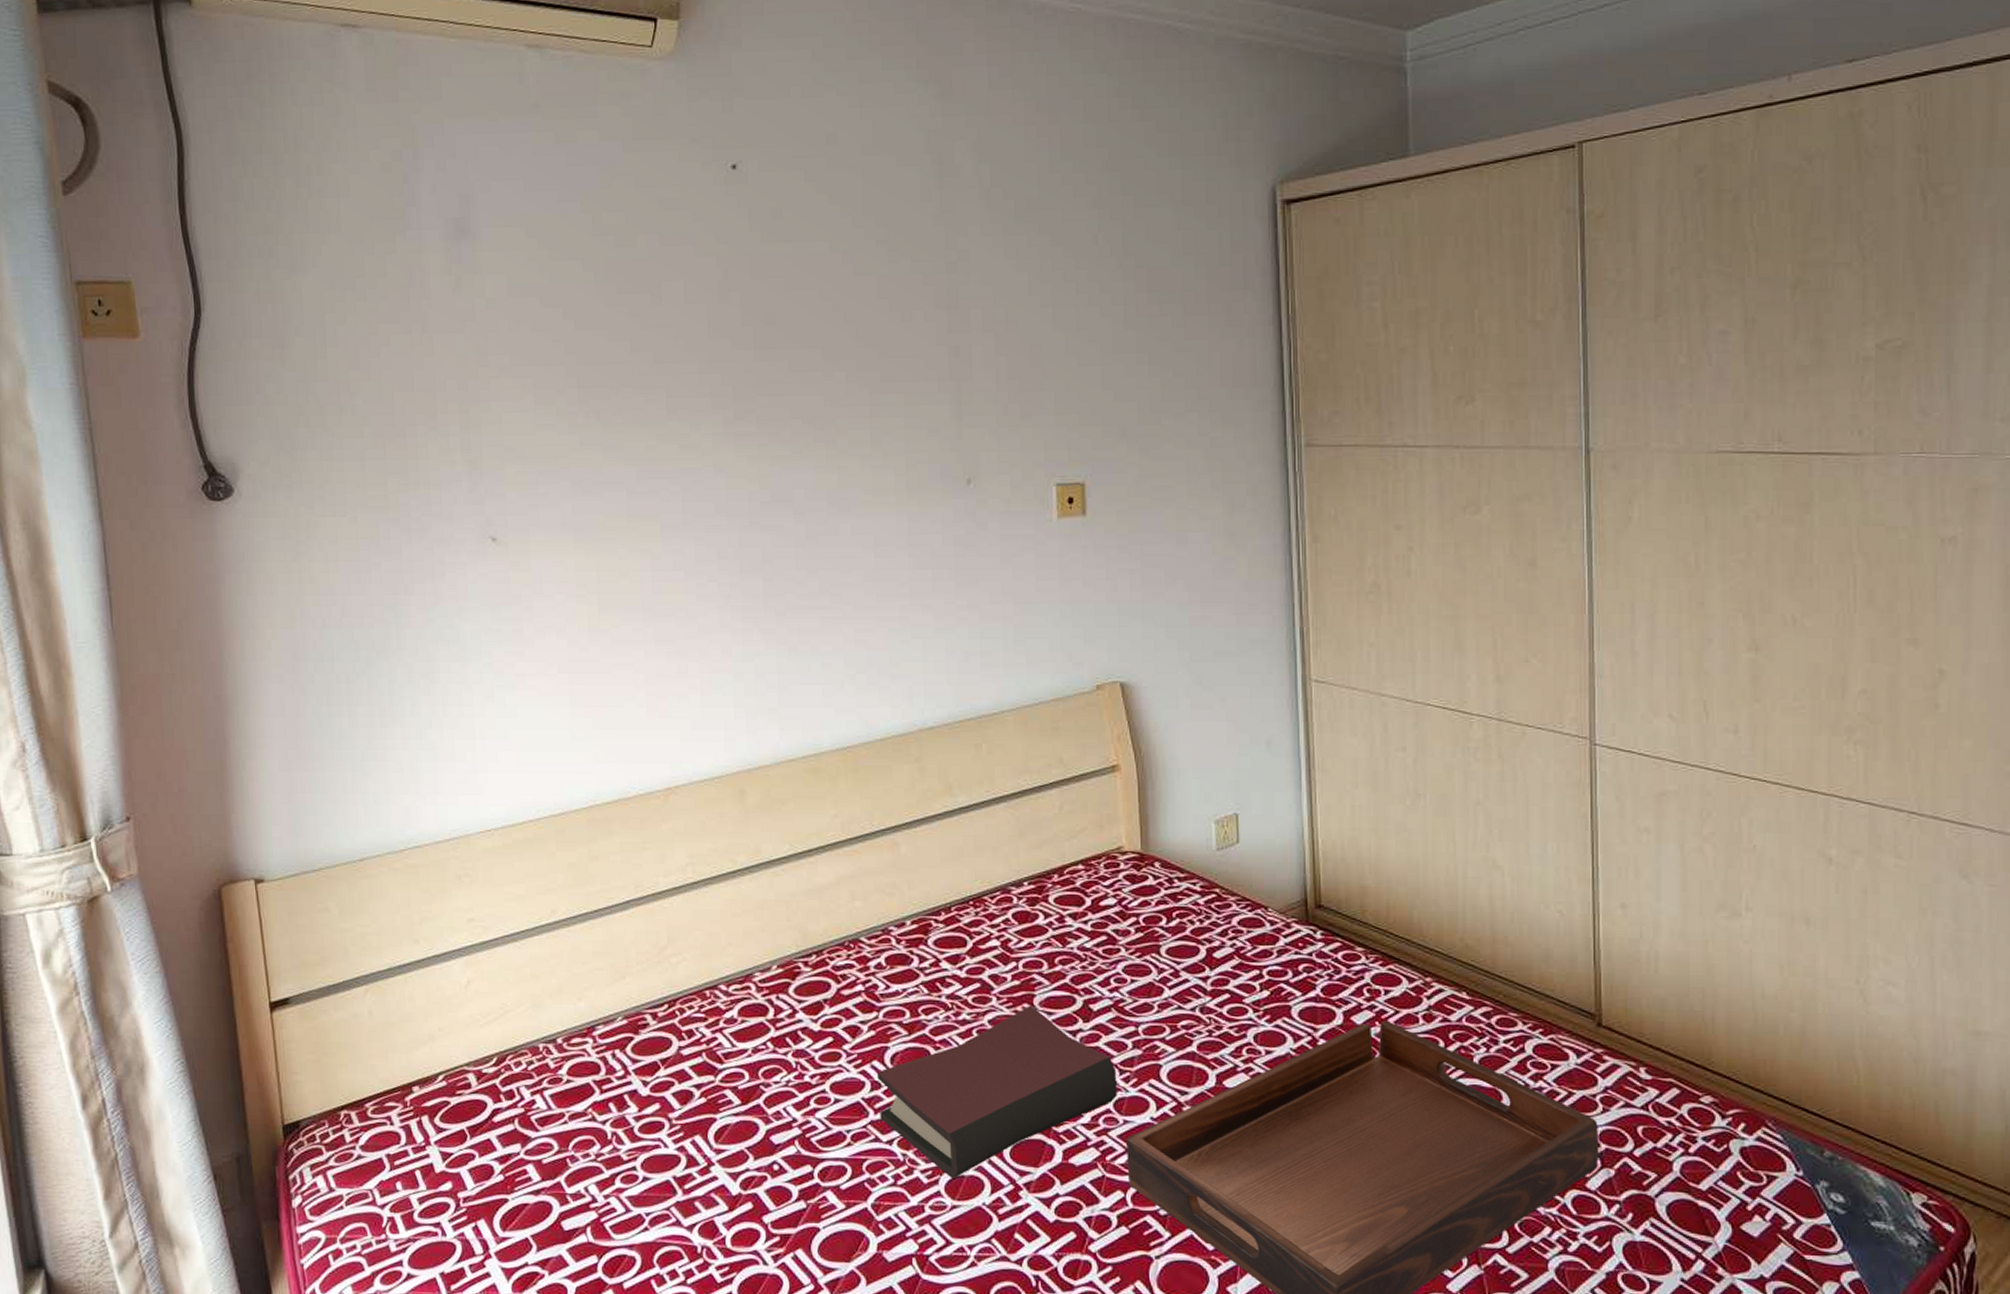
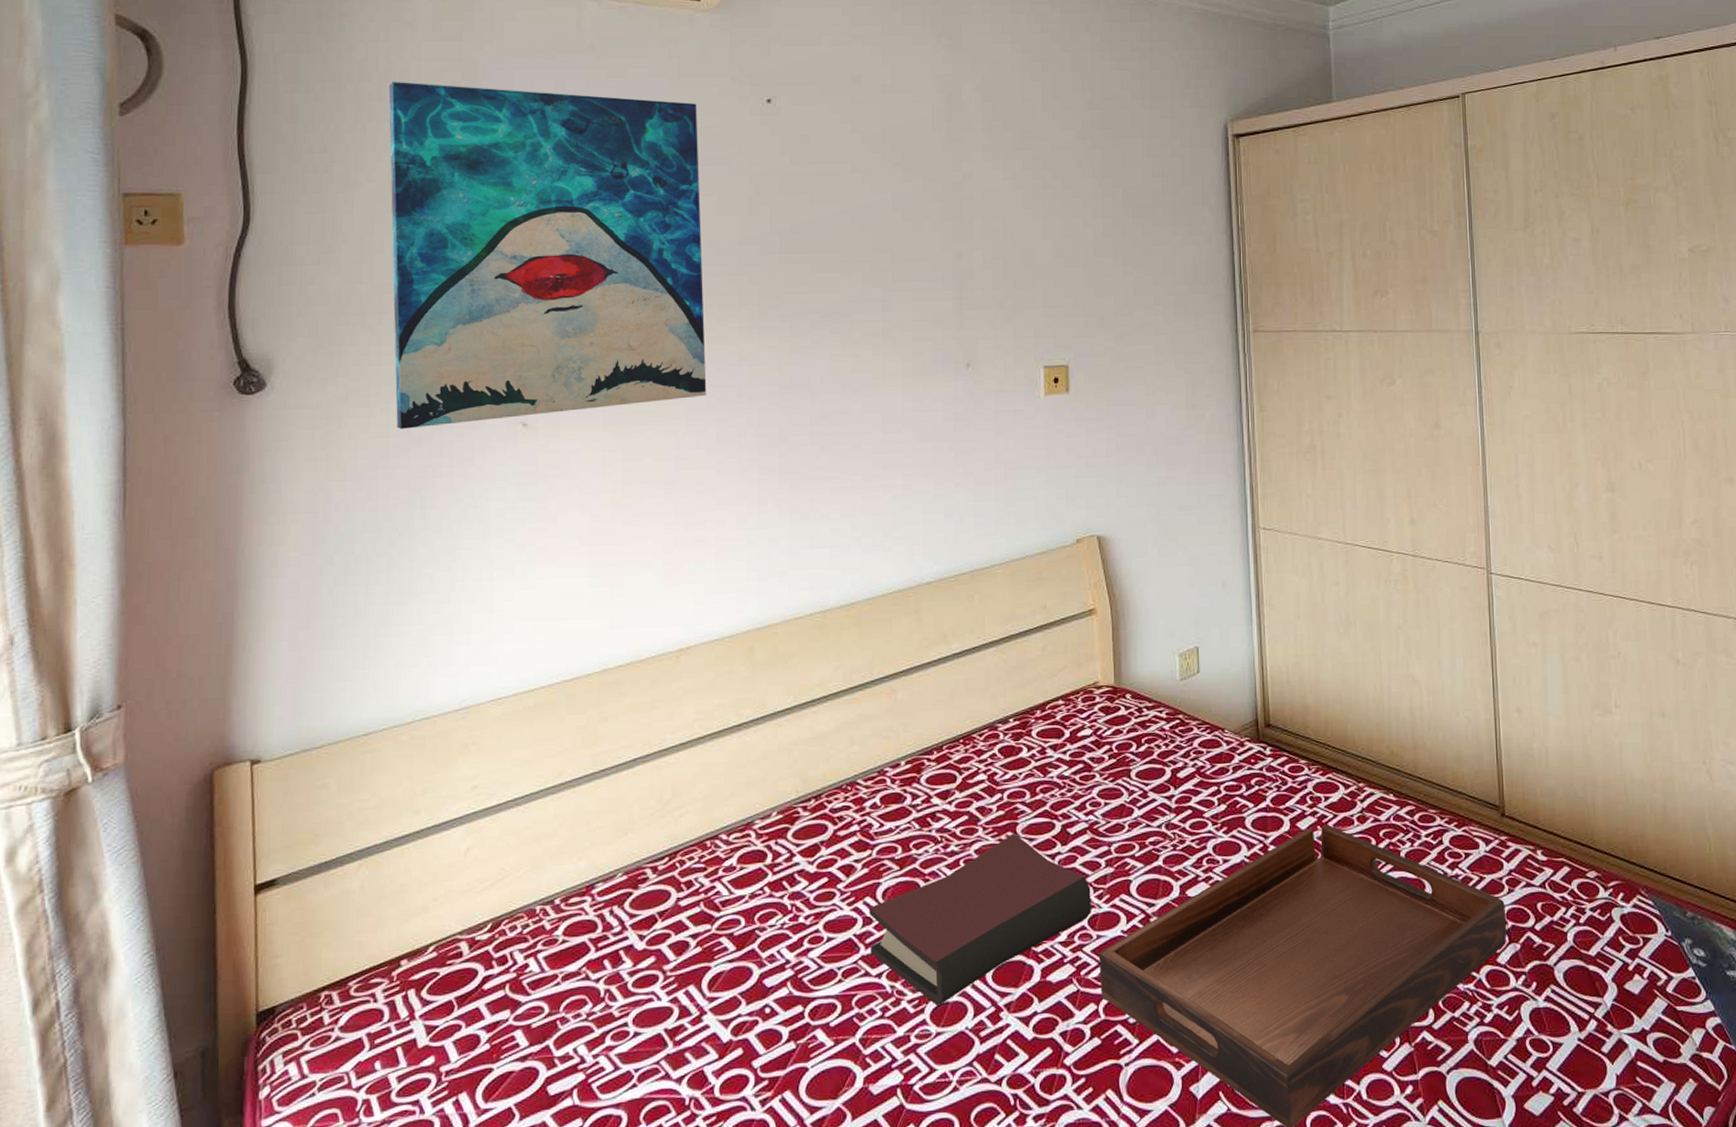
wall art: none [326,151,682,541] -> present [388,82,707,429]

